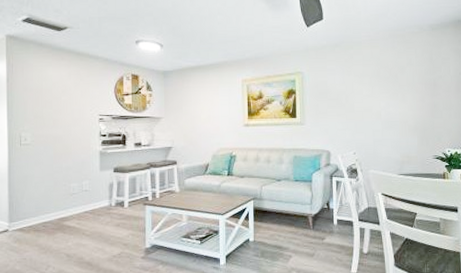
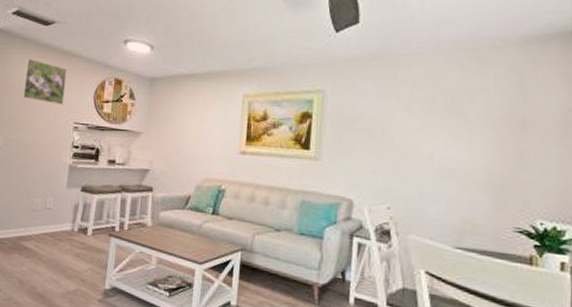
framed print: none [44,61,86,101] -> present [22,58,68,105]

